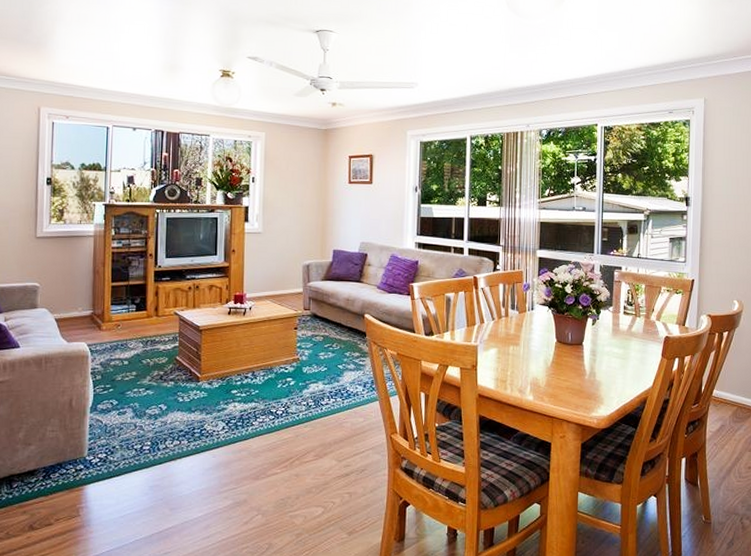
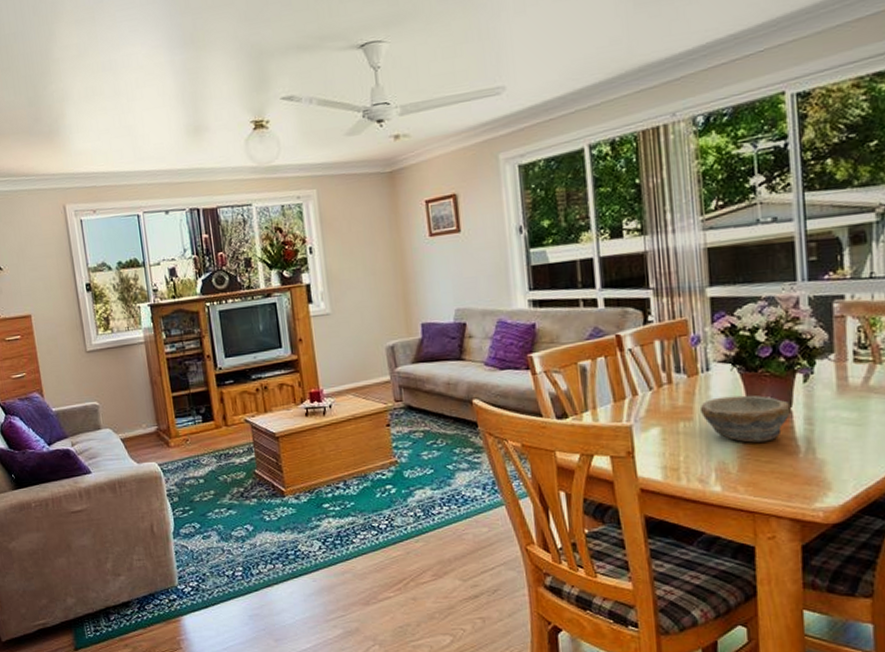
bowl: none [525,330,583,366] -> present [701,395,791,443]

